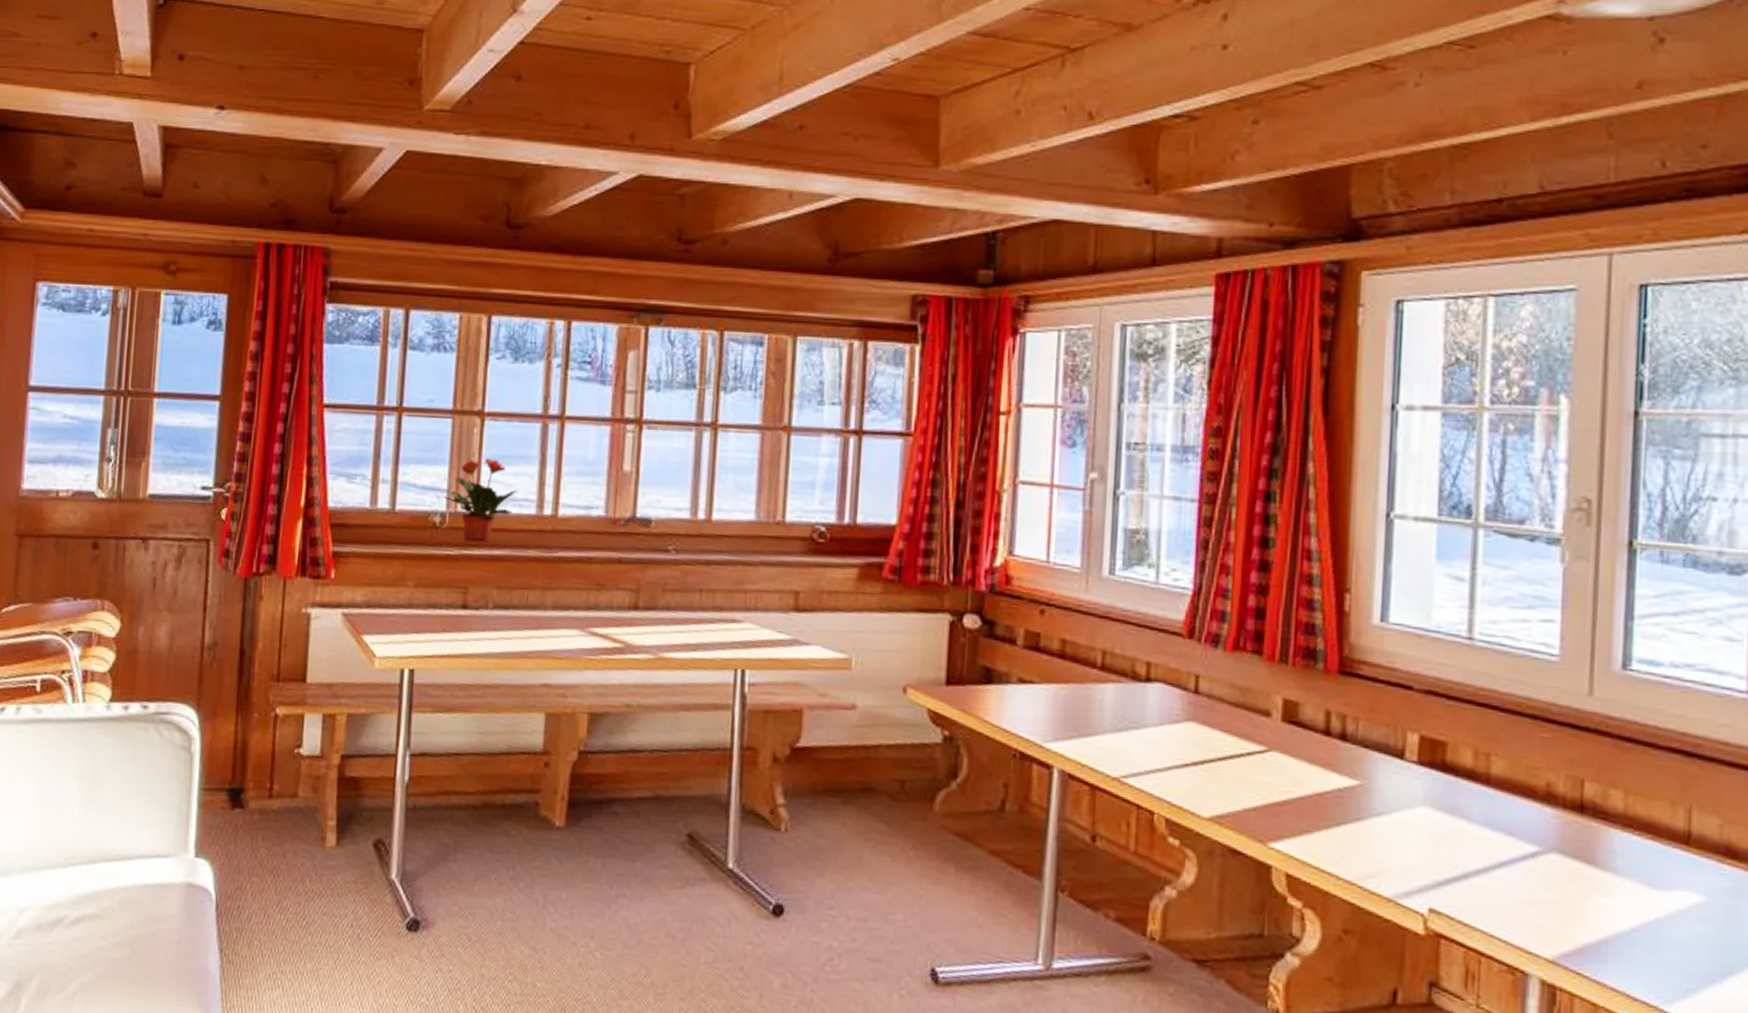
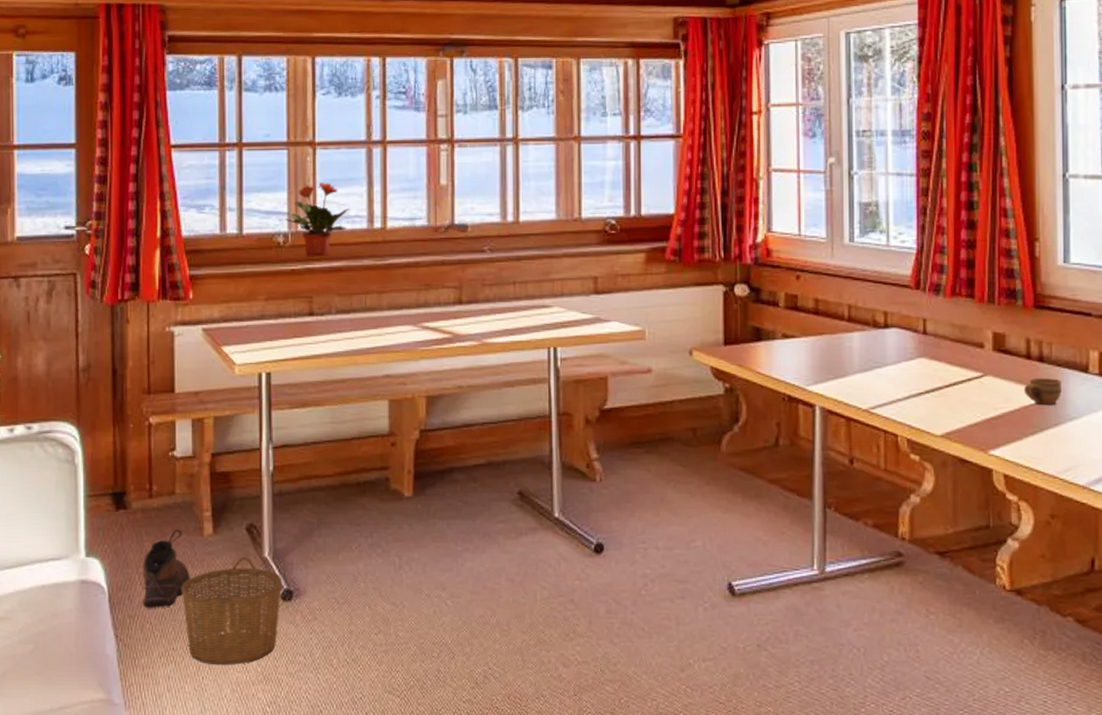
hiking boot: none [253,837,307,924] -> present [143,529,190,608]
basket: none [296,875,409,998] -> present [181,556,282,665]
cup: none [1318,759,1370,796] -> present [1023,378,1062,406]

